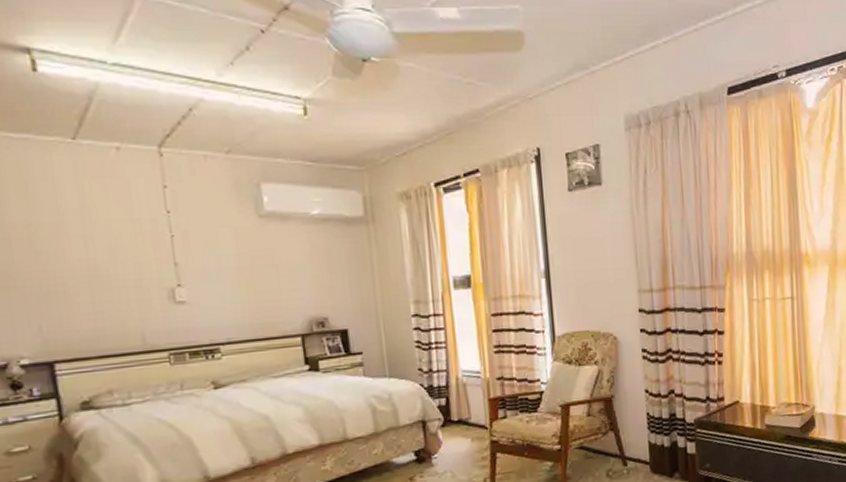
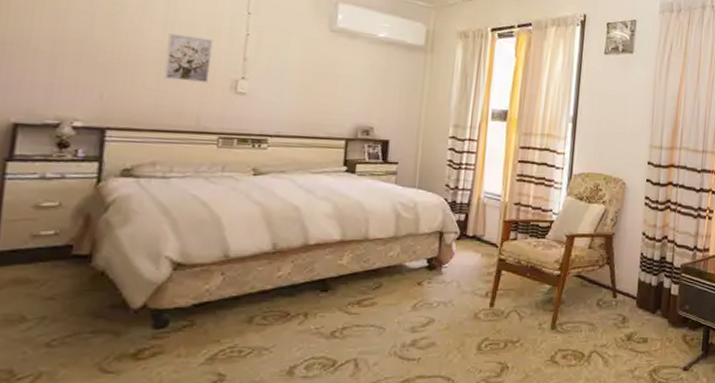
wall art: none [90,247,144,299] -> present [163,32,213,84]

